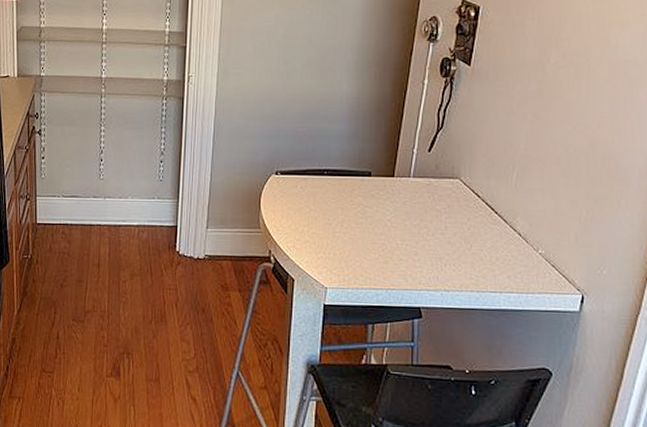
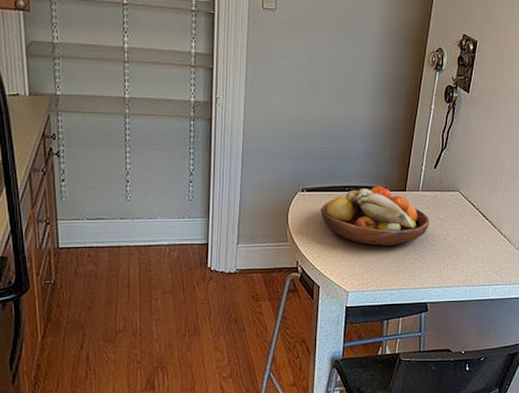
fruit bowl: none [296,170,423,238] -> present [321,186,430,246]

